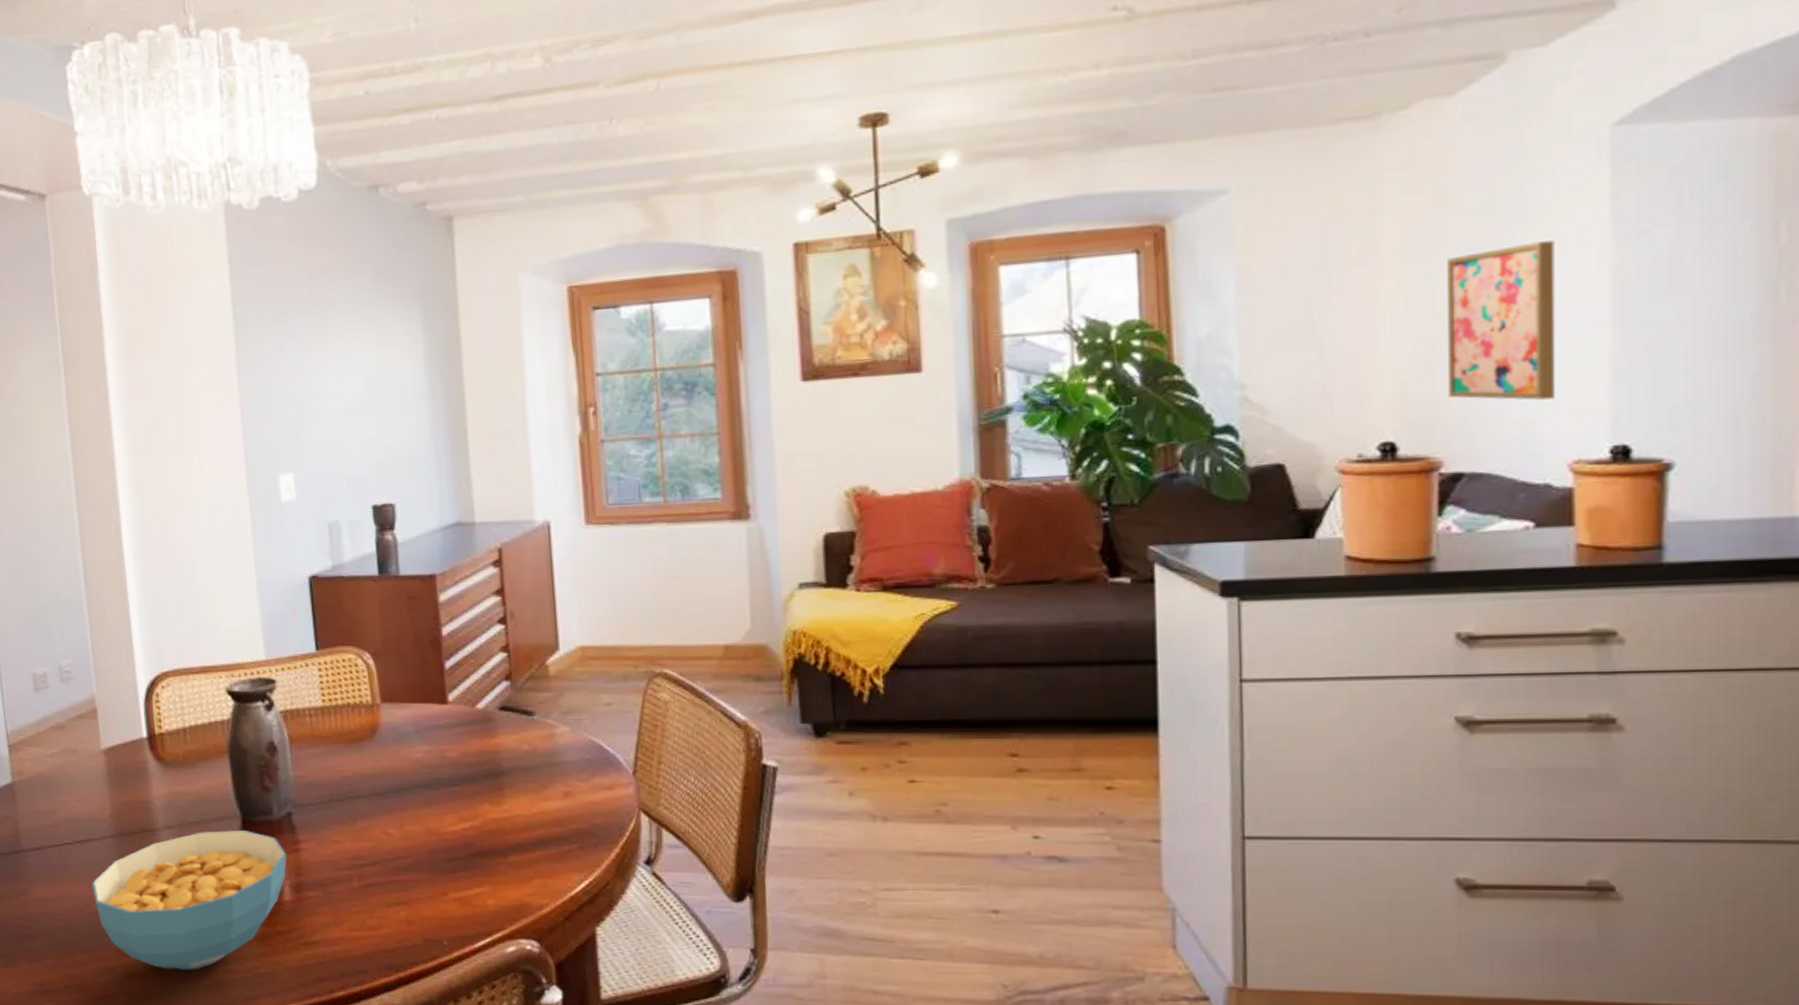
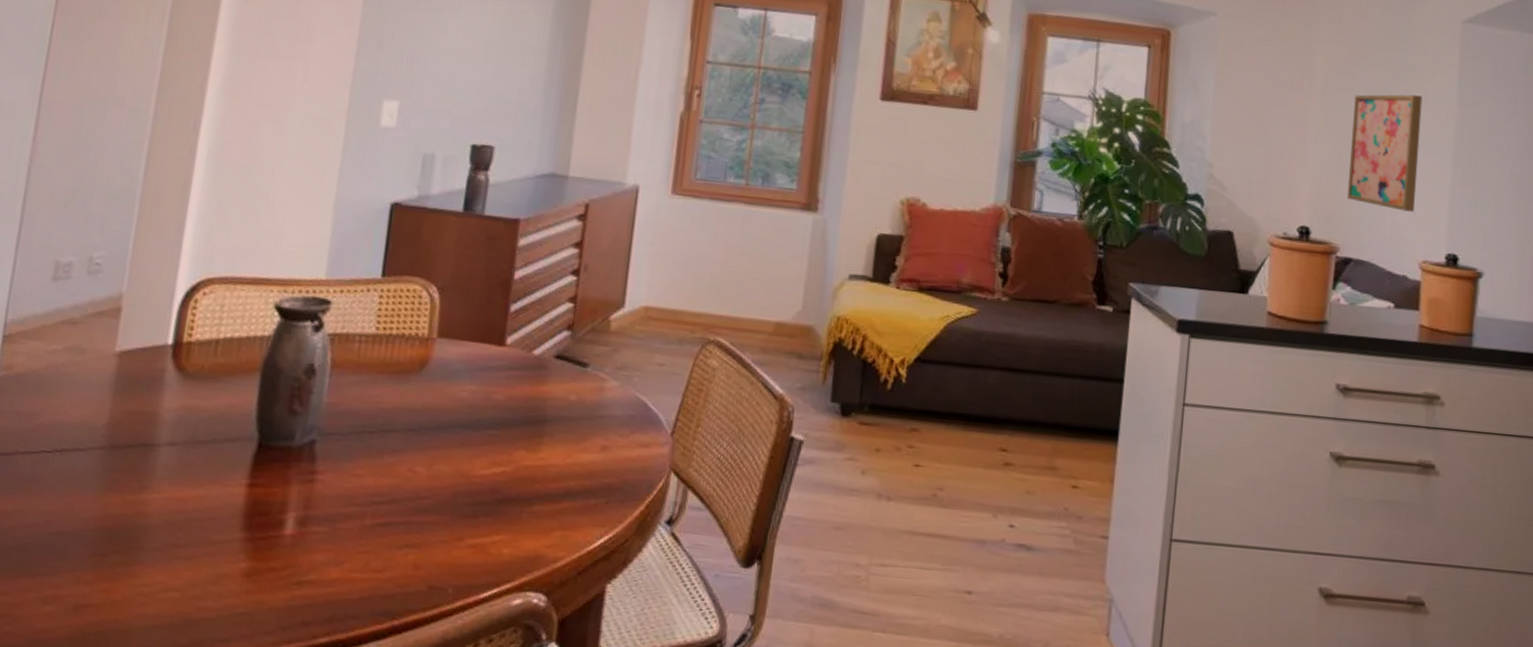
cereal bowl: present [91,830,287,970] -> none [60,452,299,605]

